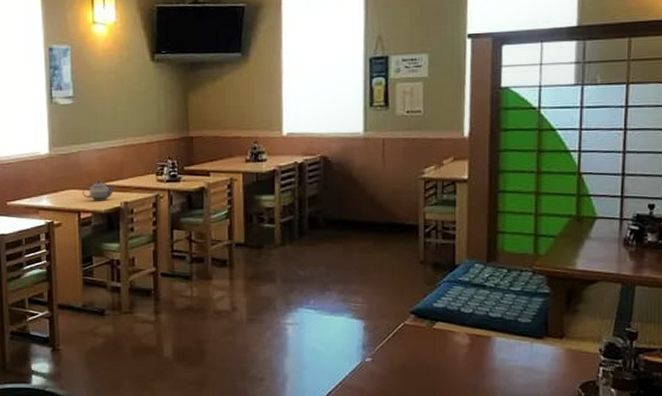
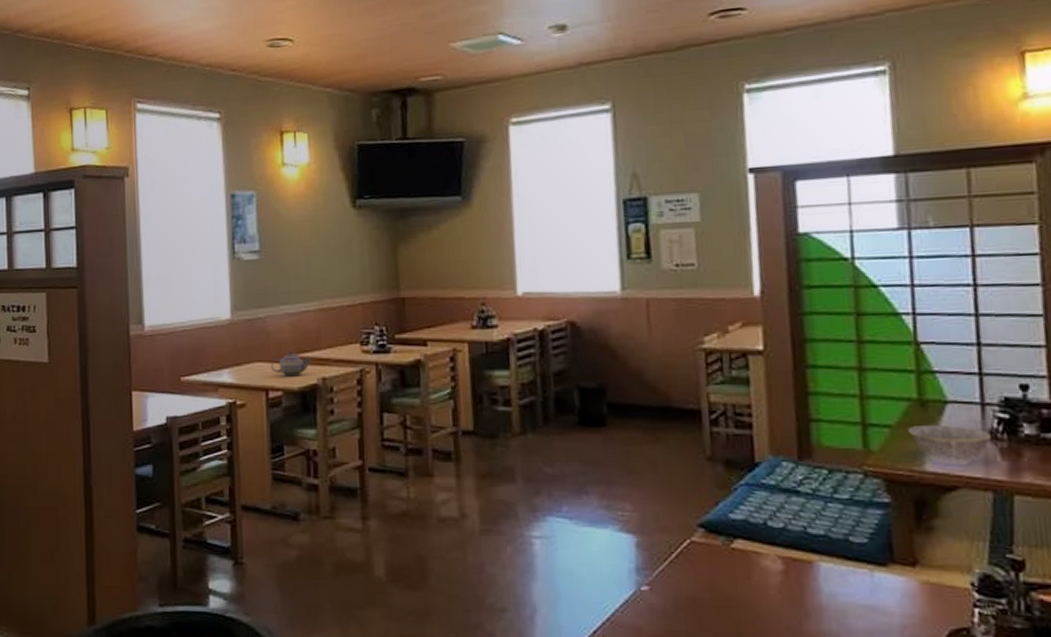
waste bin: none [322,202,351,240] -> present [572,380,609,428]
bowl: none [567,235,624,266] -> present [908,426,991,467]

